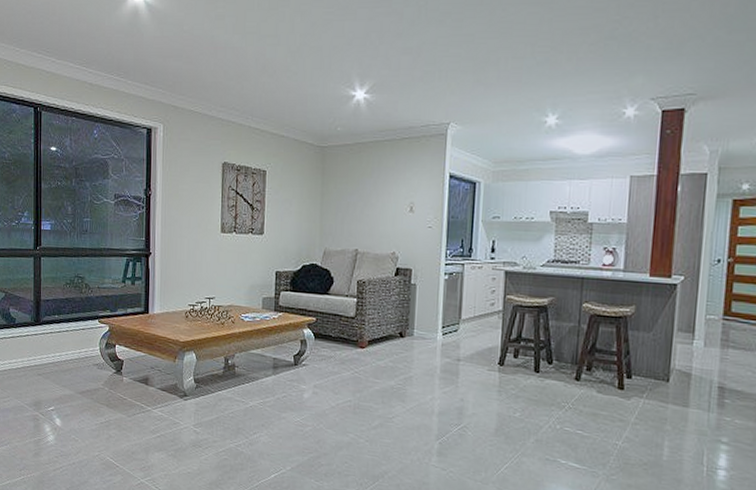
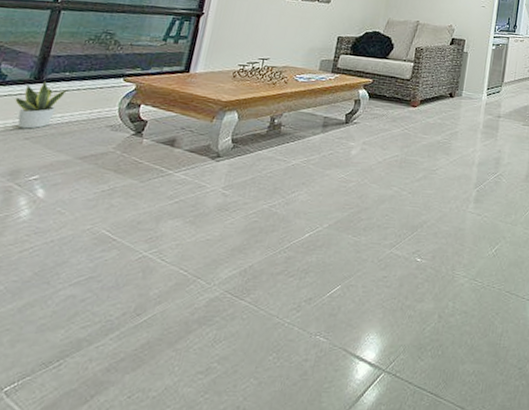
potted plant: none [25,323,59,366] -> present [15,81,67,129]

